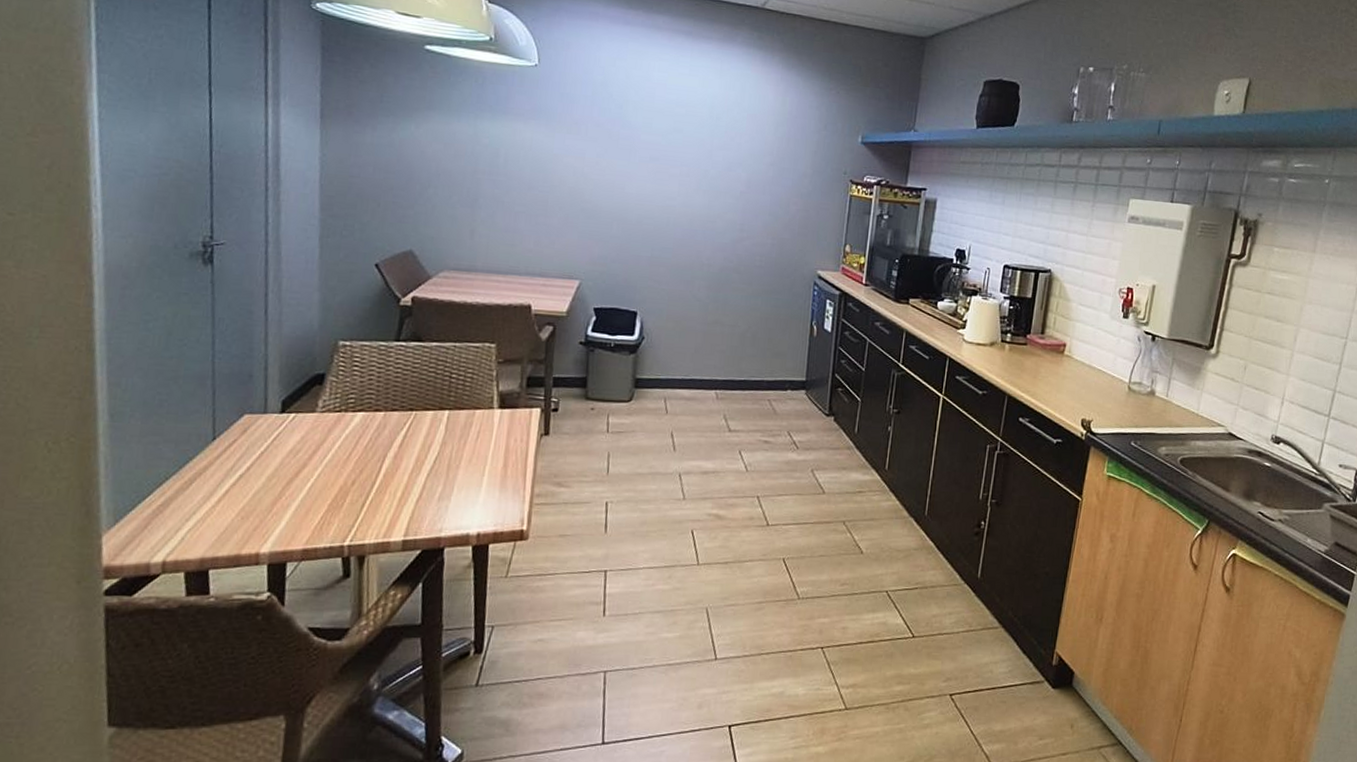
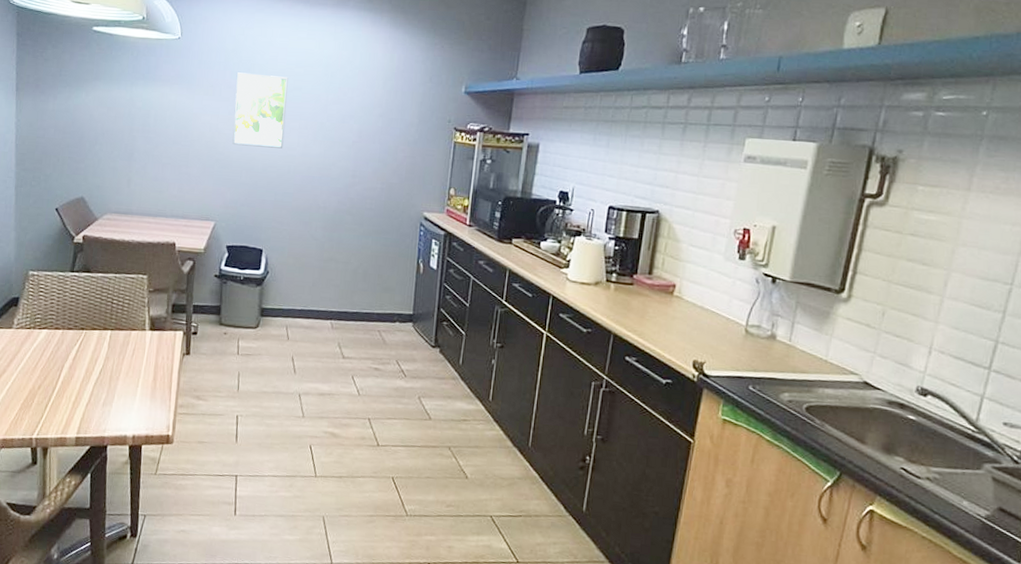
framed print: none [601,109,668,198] -> present [232,72,288,149]

